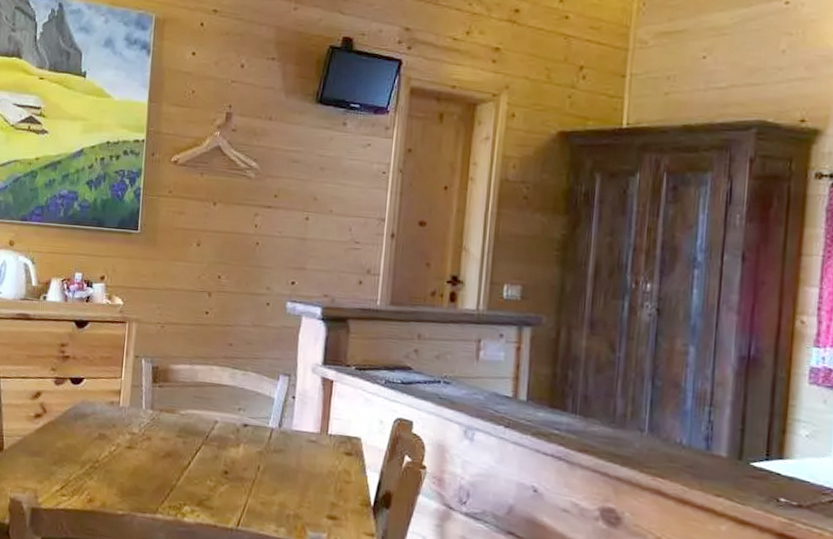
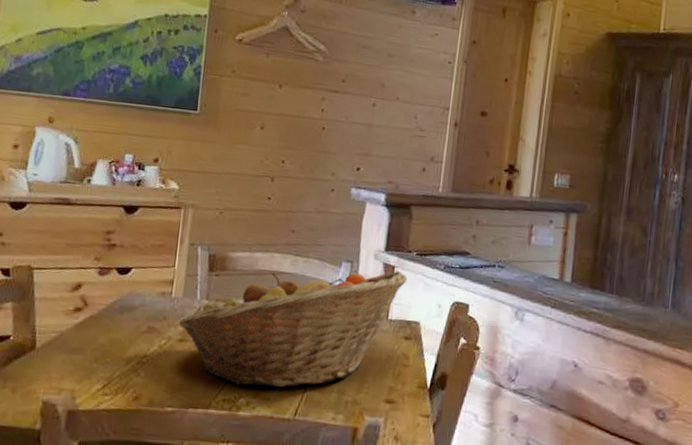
fruit basket: none [127,384,347,498] -> present [179,271,408,388]

